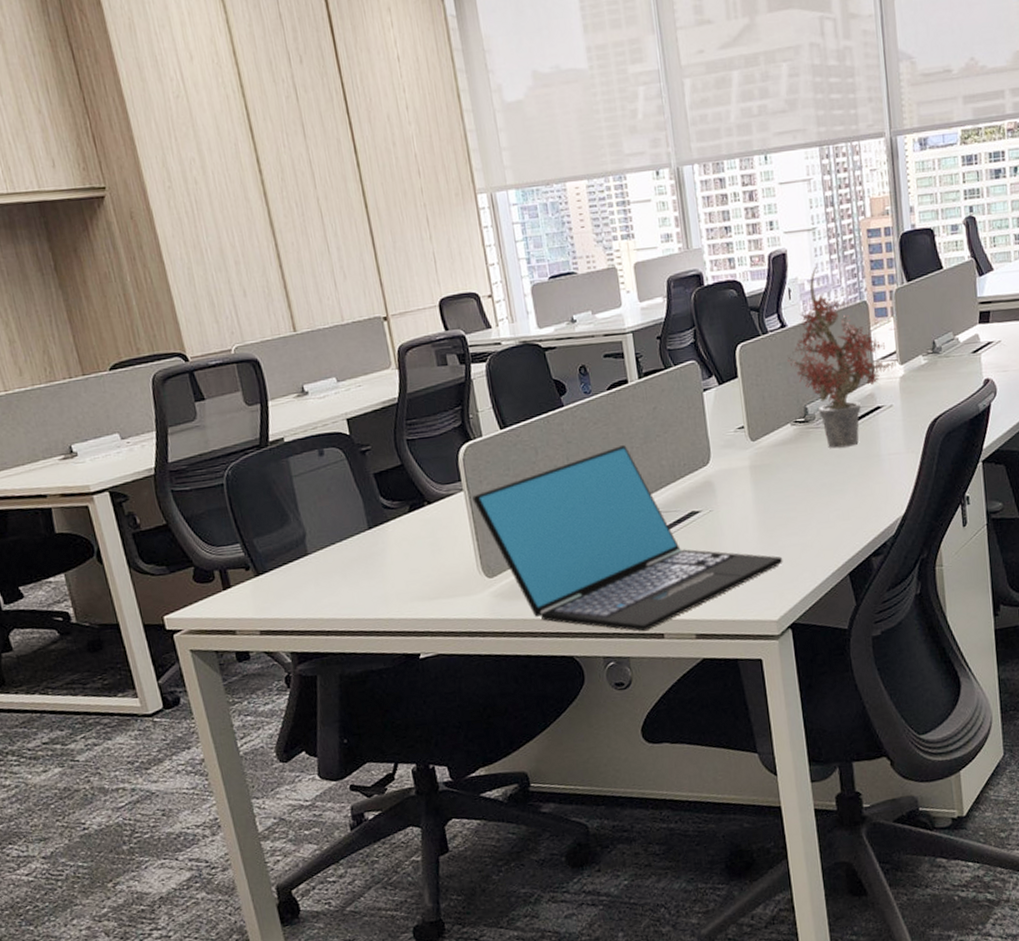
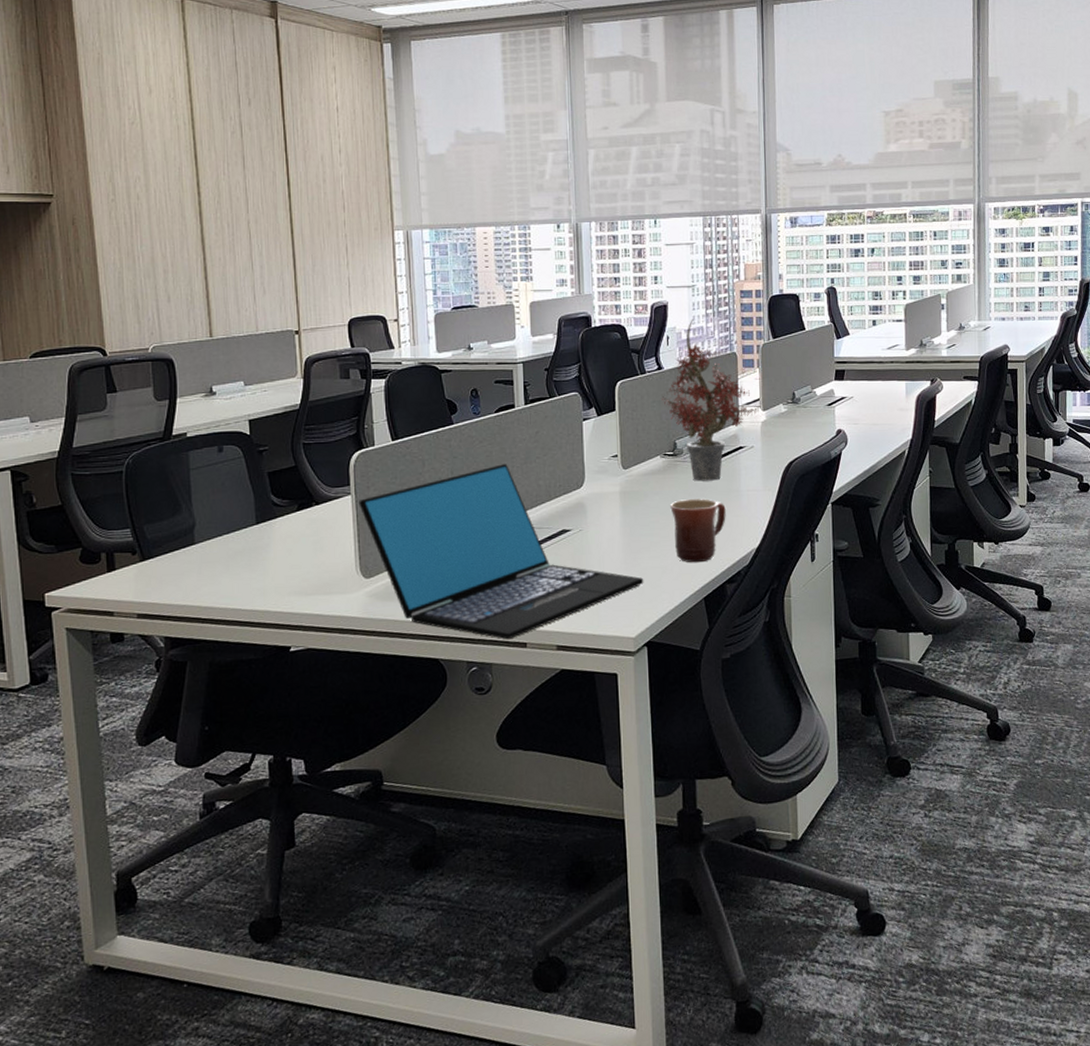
mug: none [805,466,867,538] -> present [670,499,726,563]

